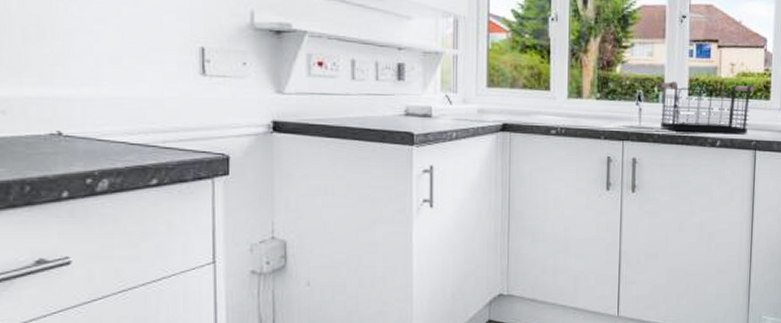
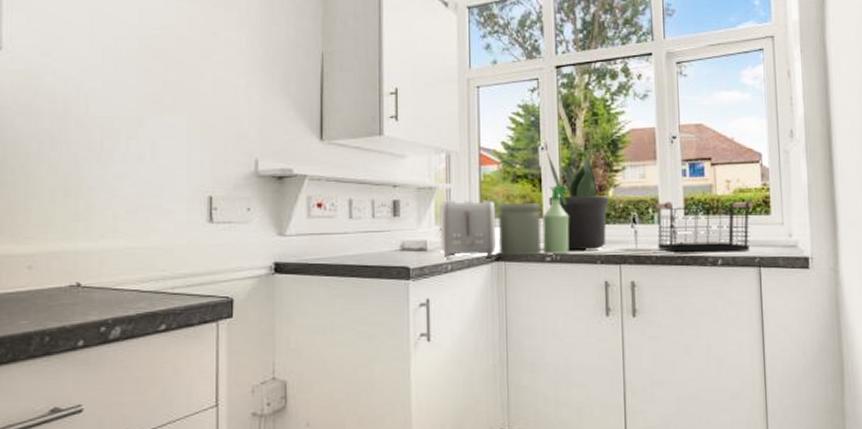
toaster: none [445,66,503,127] -> present [439,200,497,258]
jar: none [504,73,550,128] -> present [497,202,542,257]
spray bottle: none [548,58,576,128] -> present [541,185,570,255]
planter: none [556,23,616,125] -> present [546,152,609,250]

